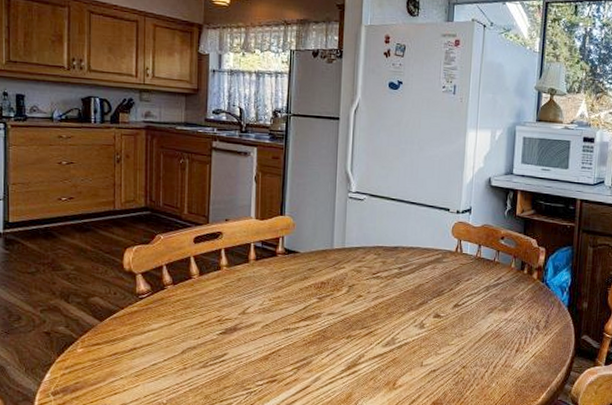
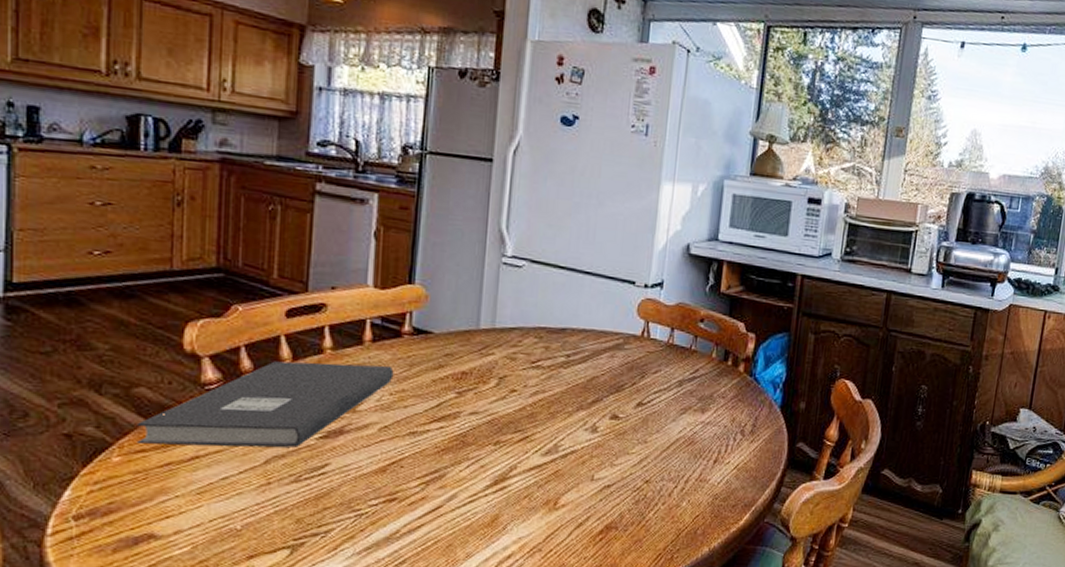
book: none [93,276,272,341] -> present [136,361,394,448]

